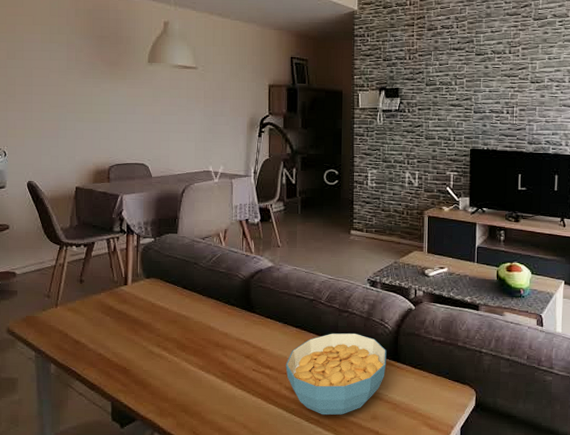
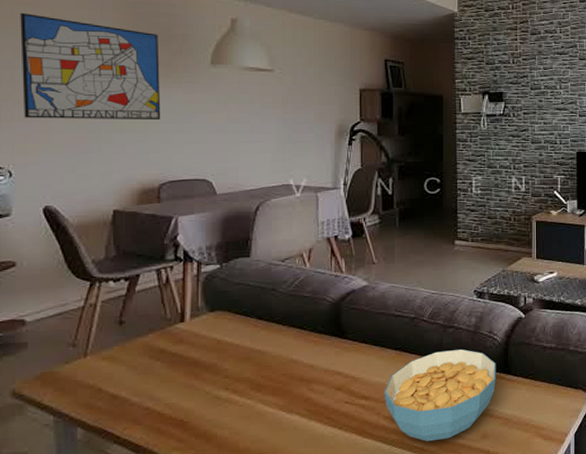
wall art: none [11,21,111,111] -> present [20,12,161,119]

